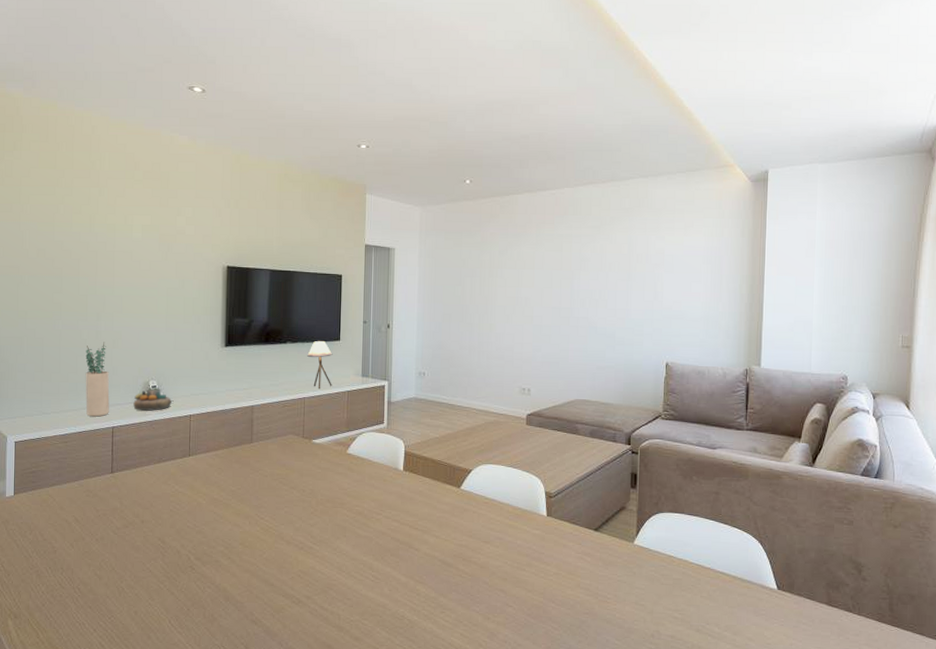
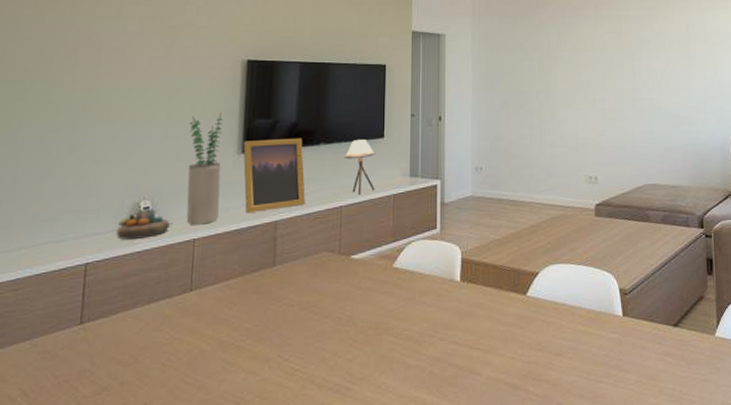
vase: present [85,342,110,417] -> none [48,157,85,253]
vase: none [183,311,210,404] -> present [186,113,224,225]
picture frame: none [226,336,275,398] -> present [243,138,306,214]

